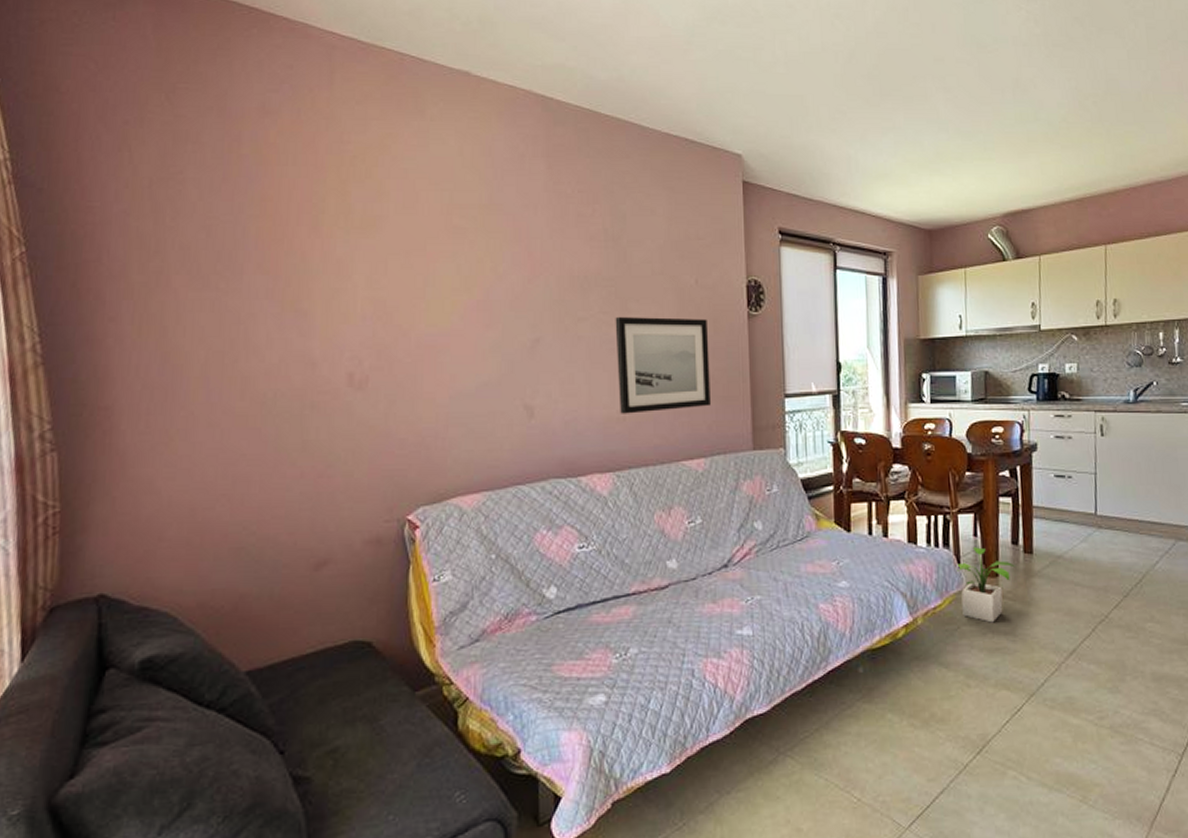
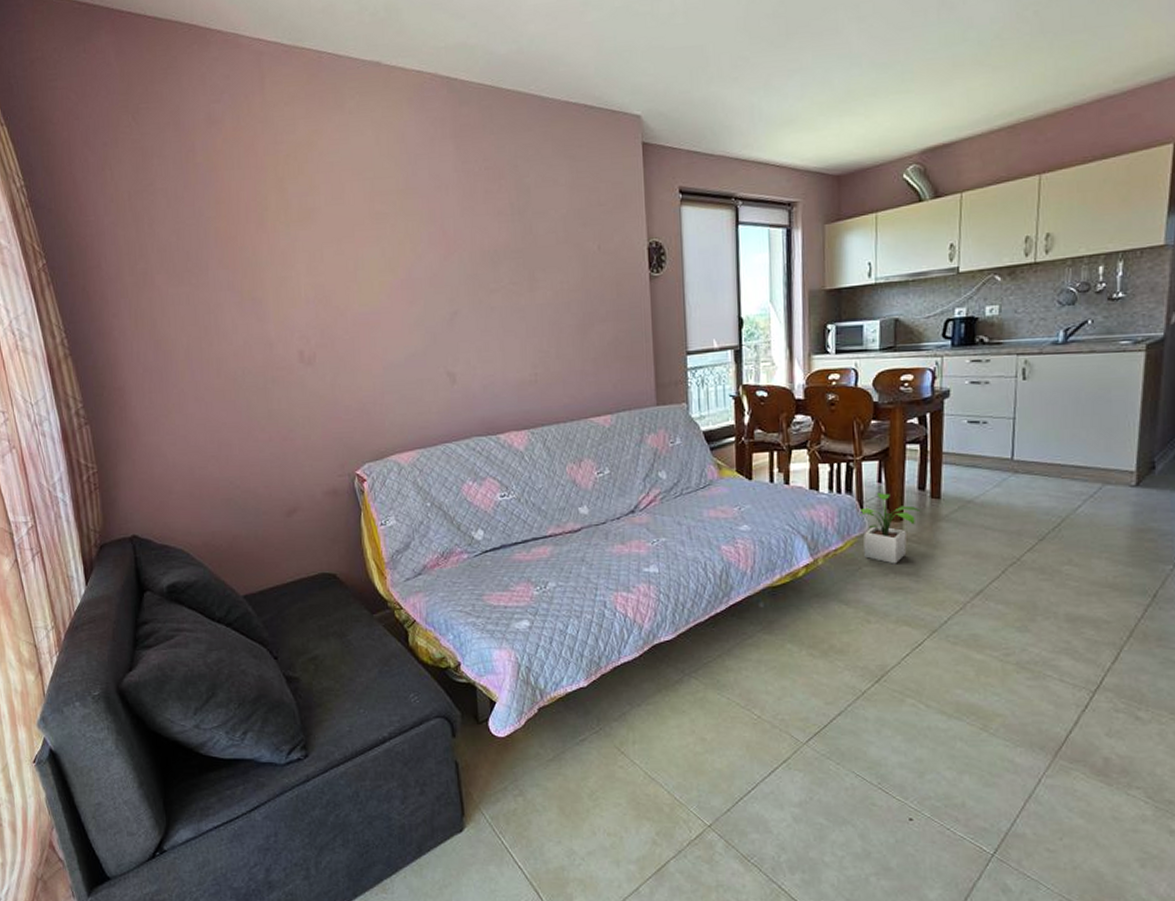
wall art: present [615,316,711,414] -> none [524,283,615,377]

